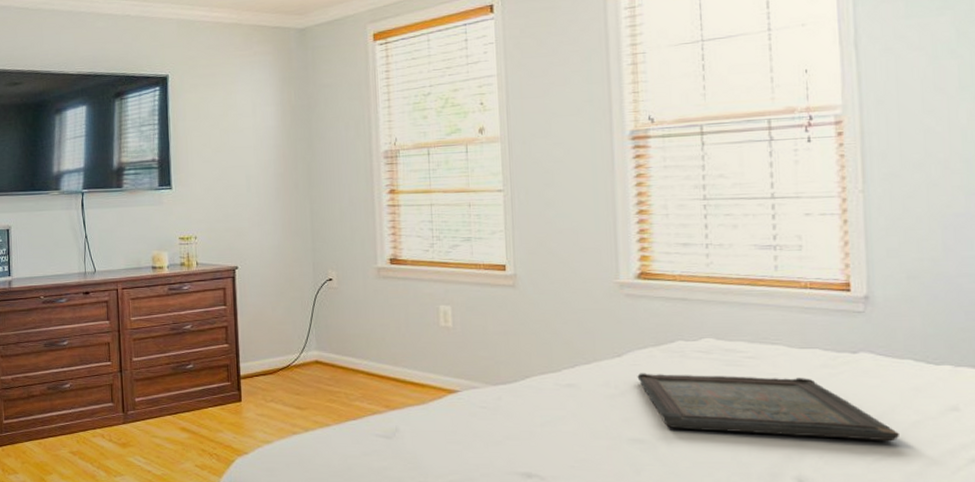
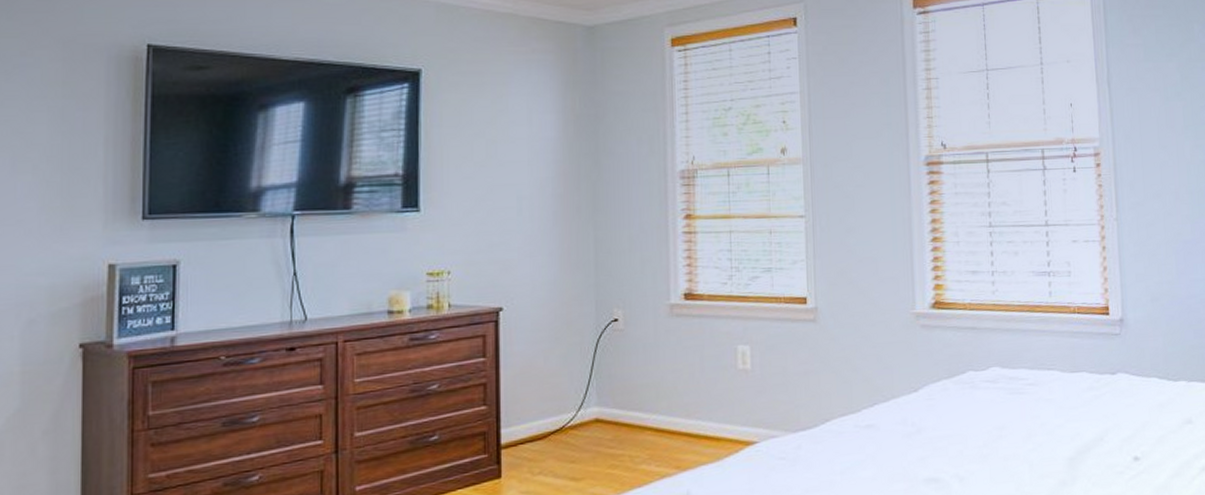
serving tray: present [637,373,901,442] -> none [932,401,1150,464]

